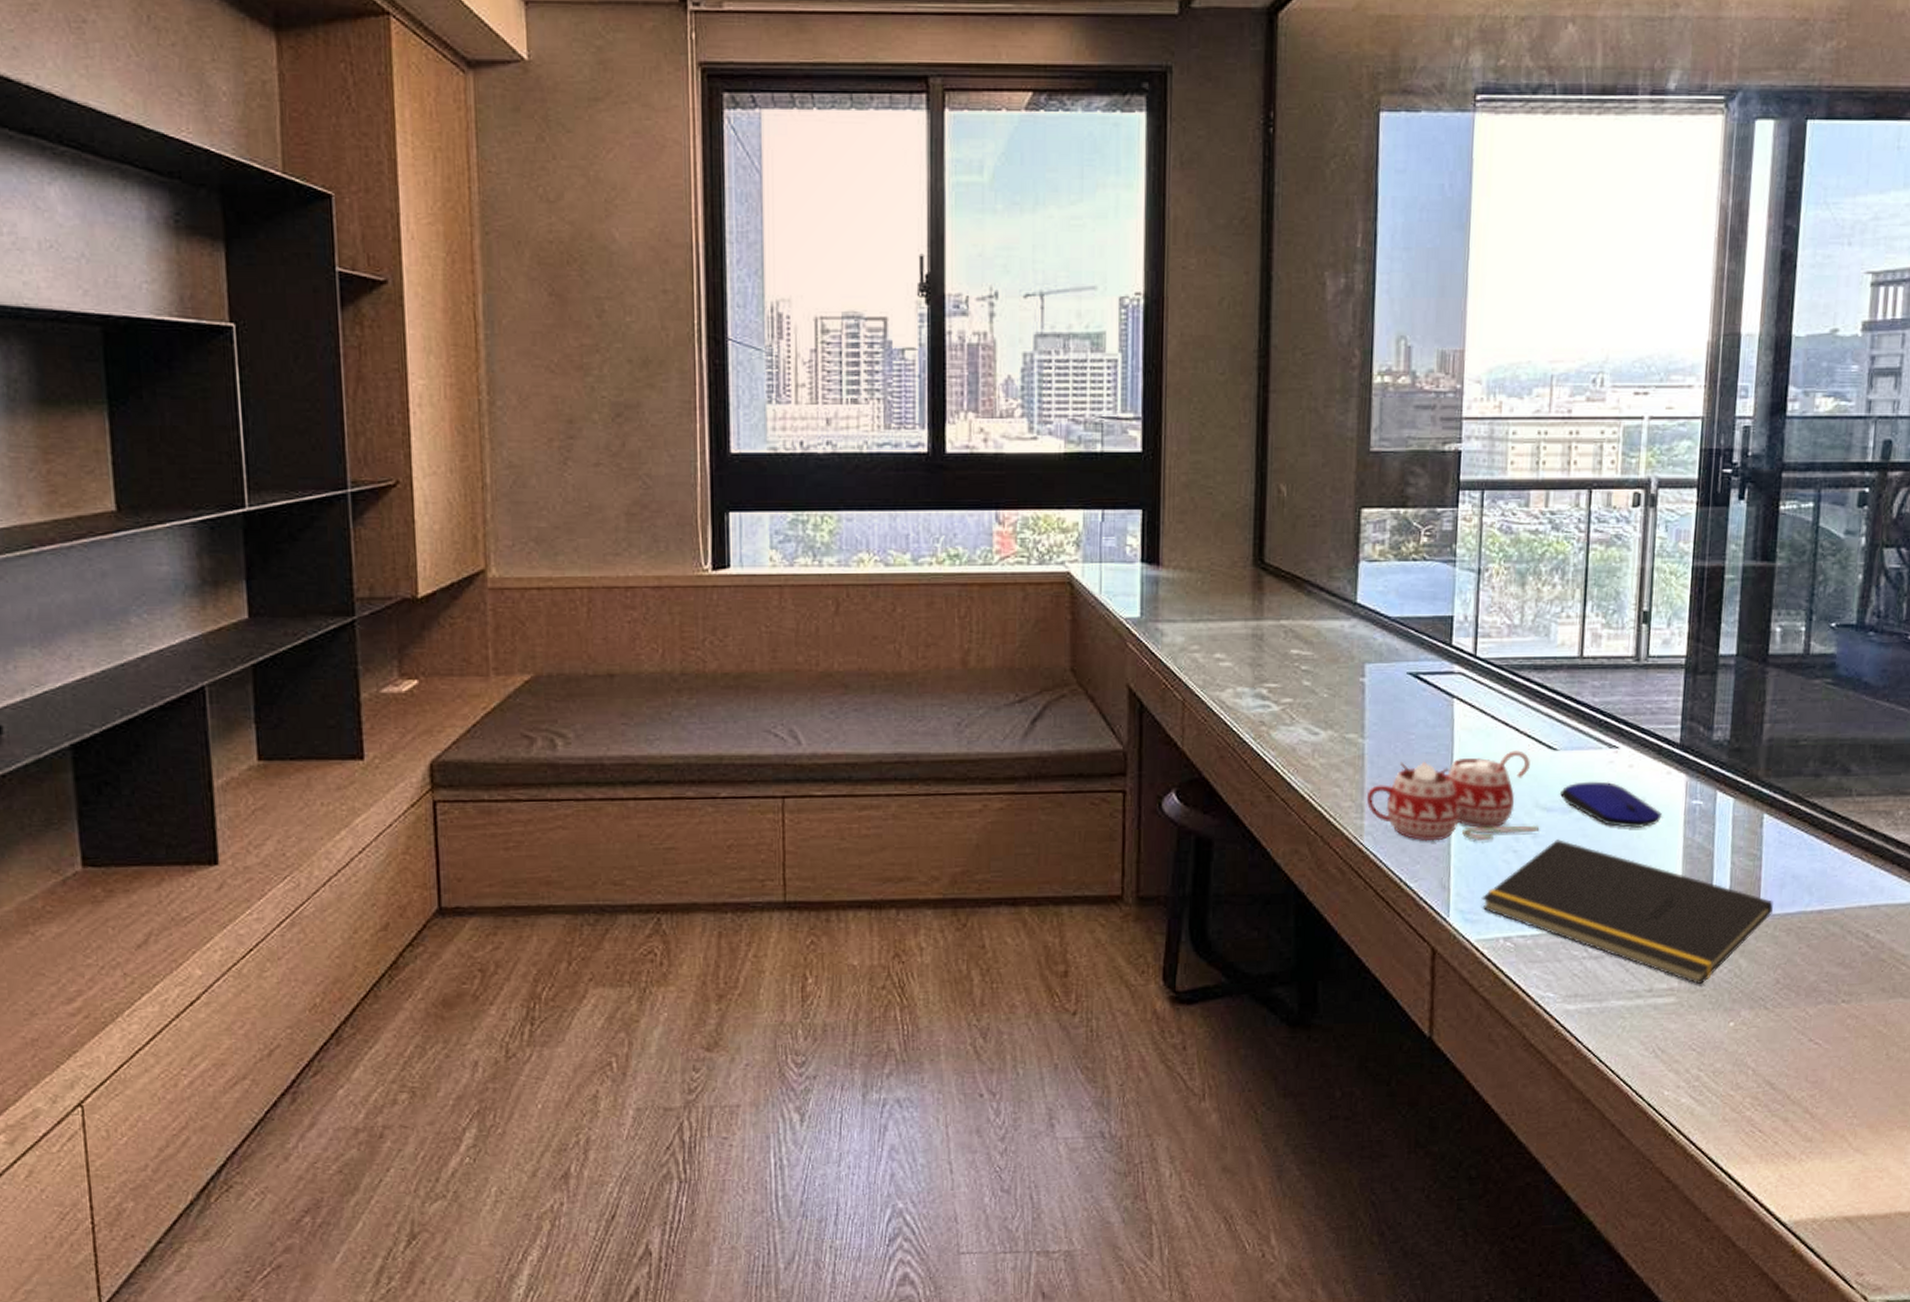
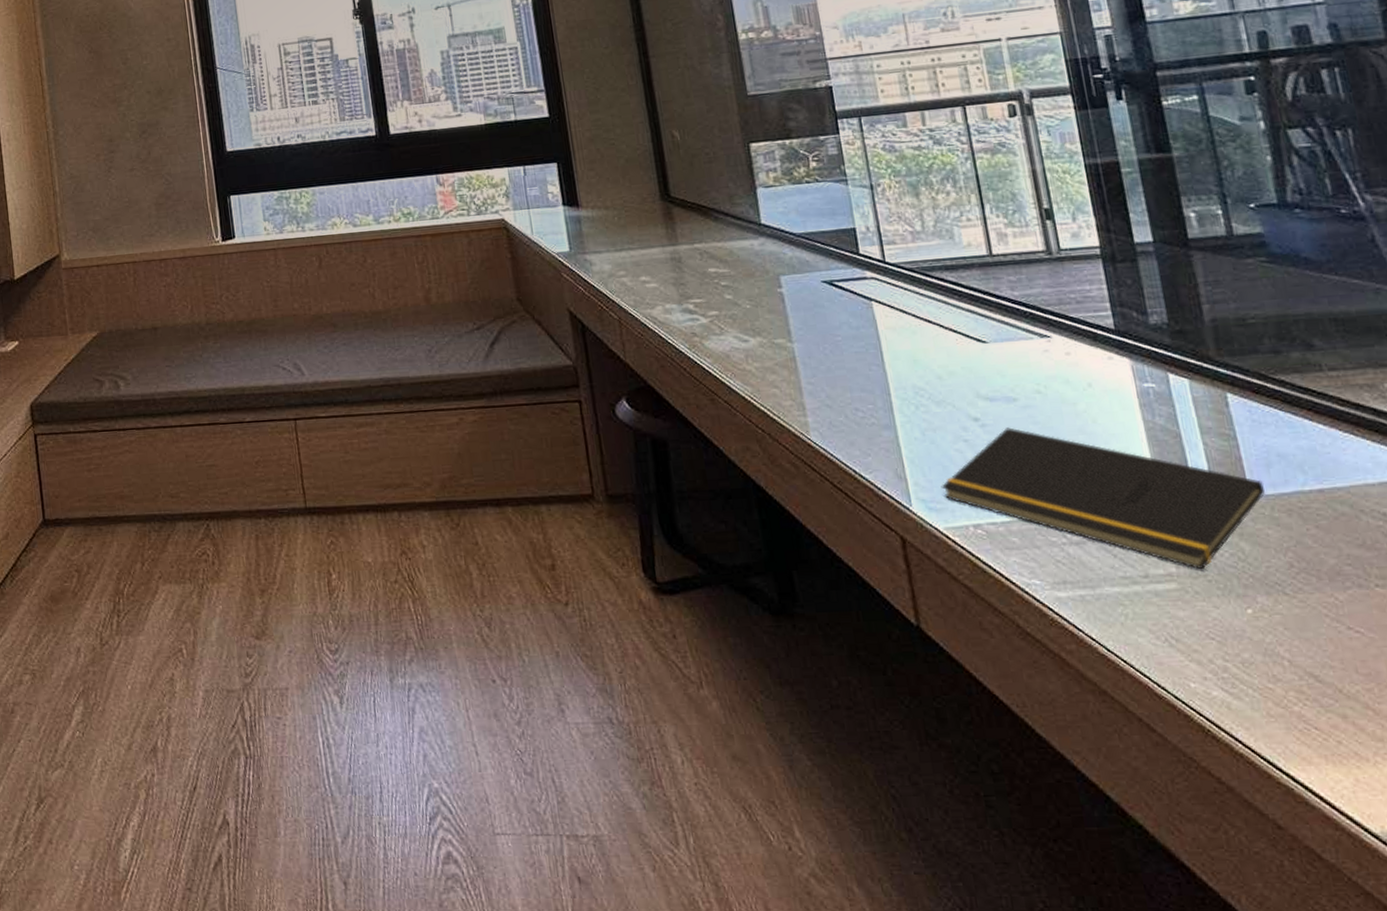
mug: present [1366,750,1540,842] -> none [804,345,987,435]
computer mouse: present [1559,781,1663,829] -> none [998,369,1115,414]

